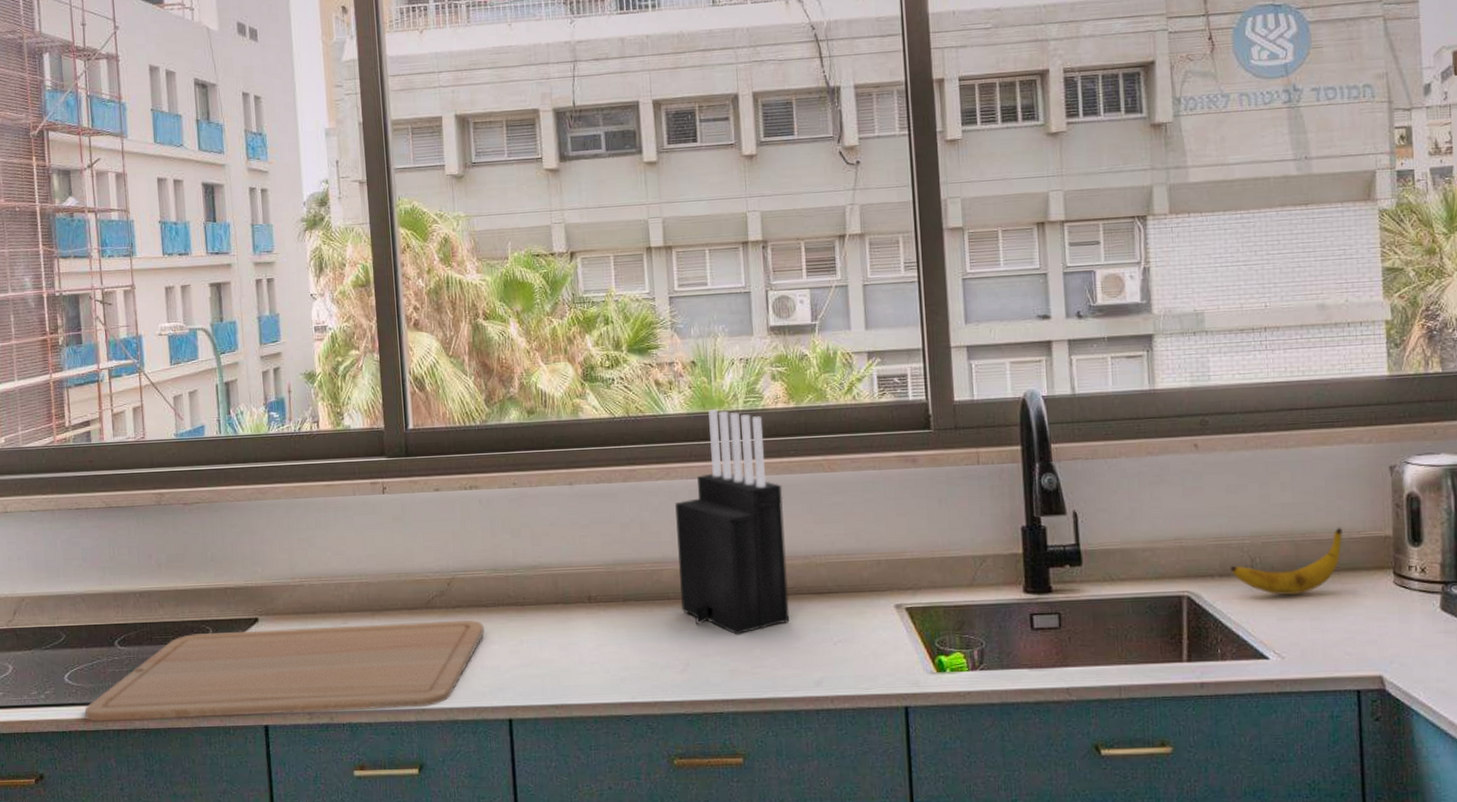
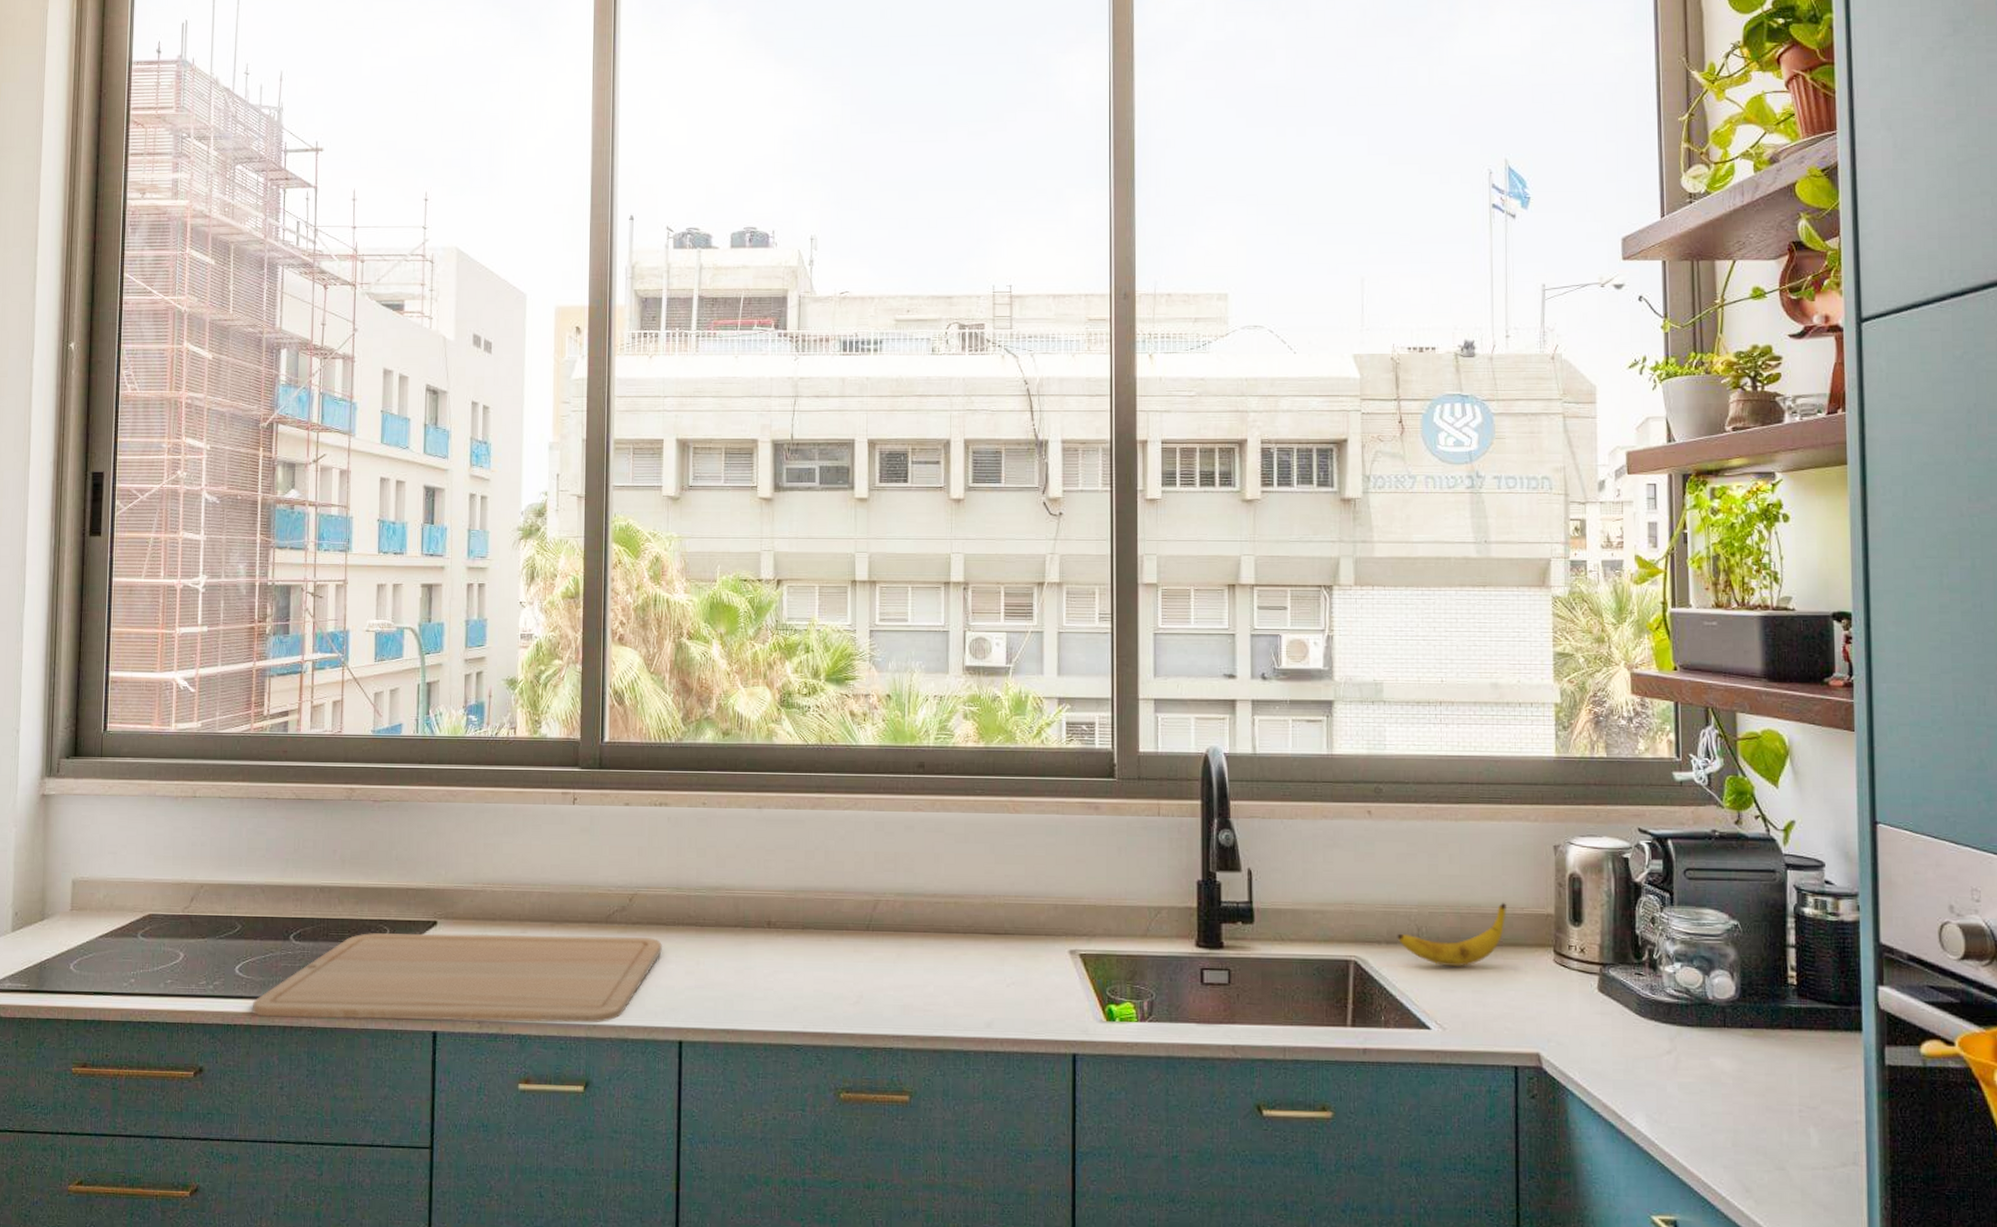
knife block: present [675,410,790,635] -> none [860,744,967,971]

